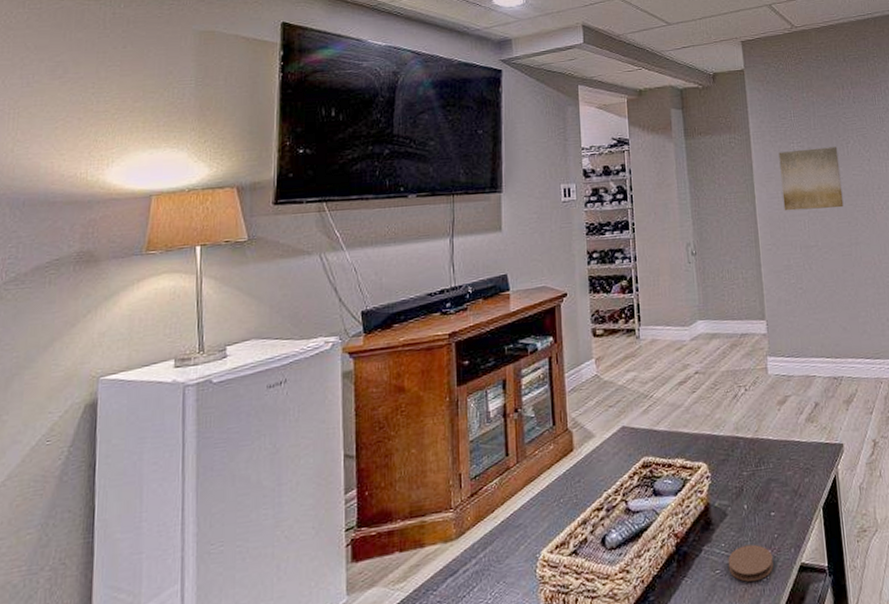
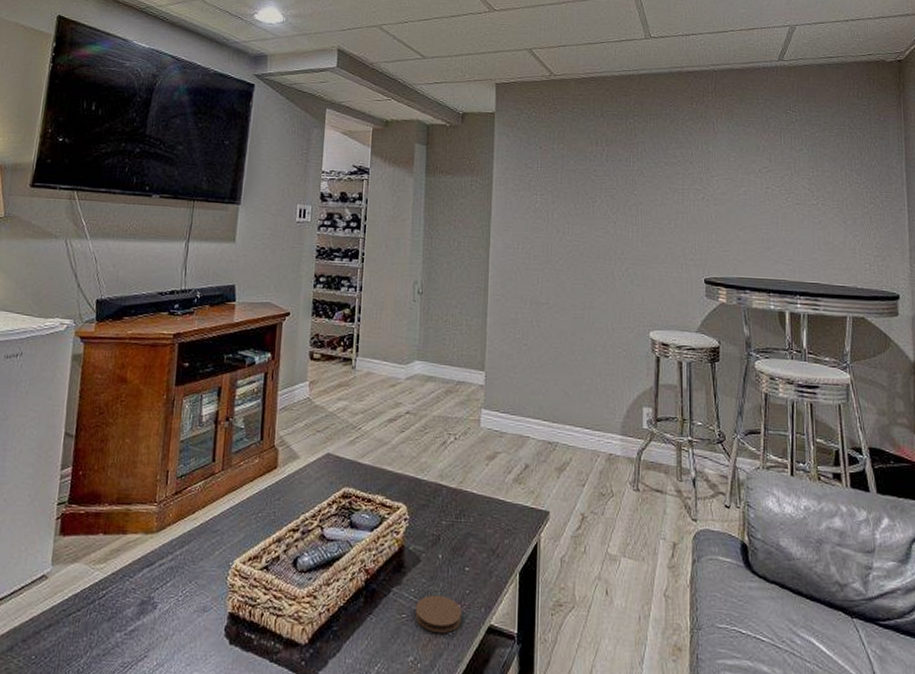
wall art: present [778,146,844,211] -> none [518,202,583,268]

